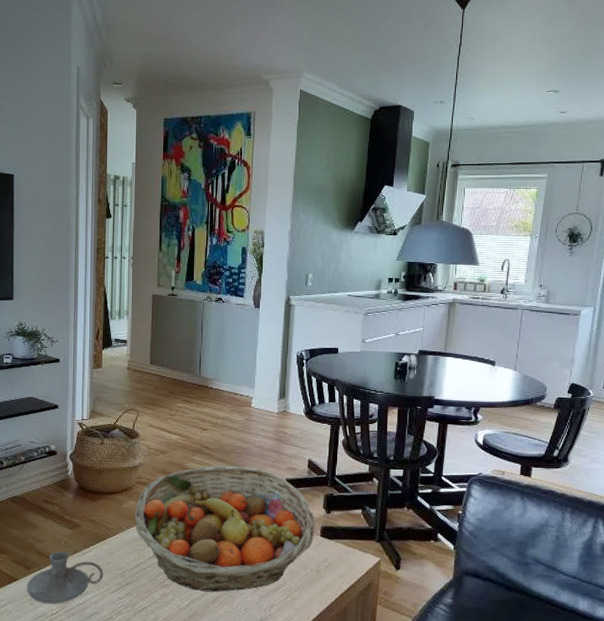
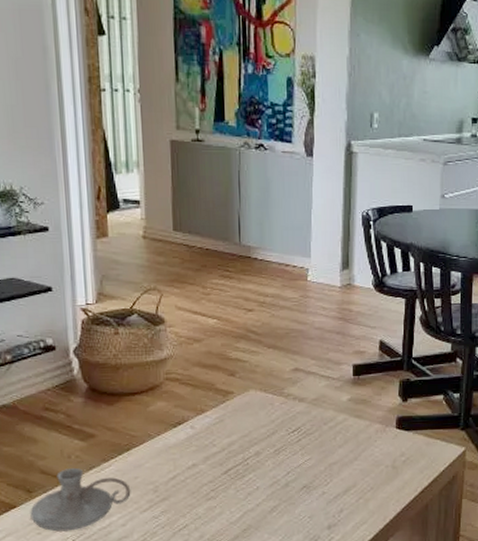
fruit basket: present [134,465,316,592] -> none [165,352,391,501]

